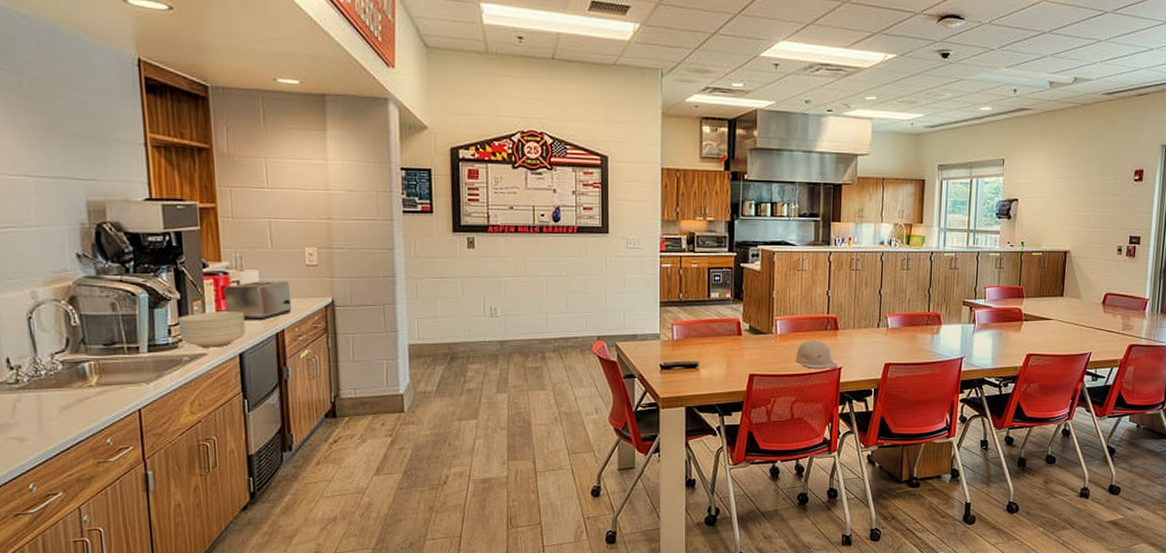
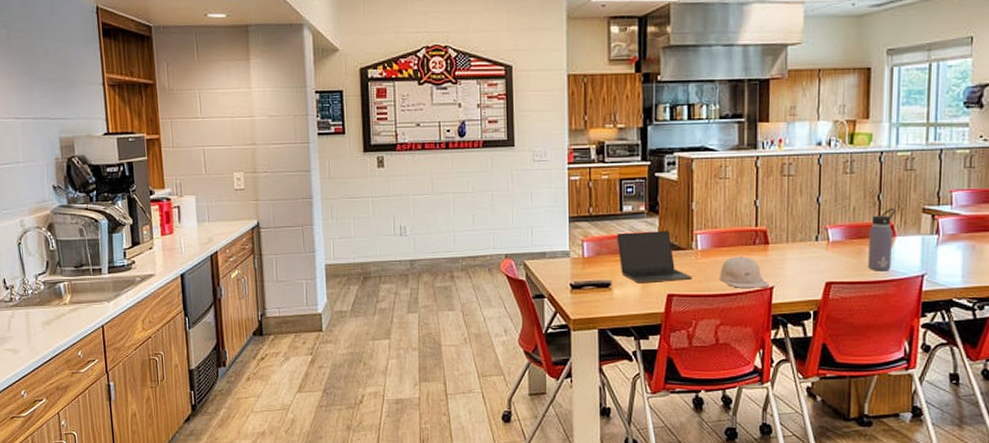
bowl: present [177,311,245,347] -> none [131,235,185,268]
toaster: present [224,281,292,320] -> none [167,206,224,243]
laptop: none [704,316,772,365] -> present [617,231,692,284]
water bottle: none [919,300,942,354] -> present [868,208,896,271]

